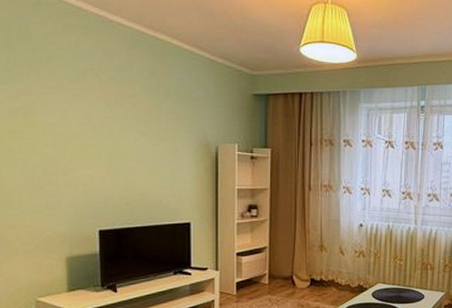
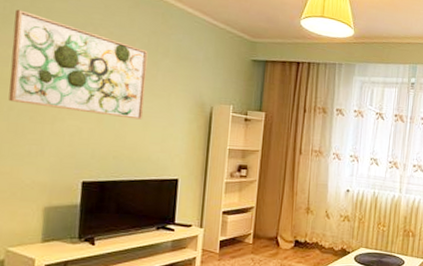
wall art: none [19,61,151,165] -> present [8,9,148,120]

